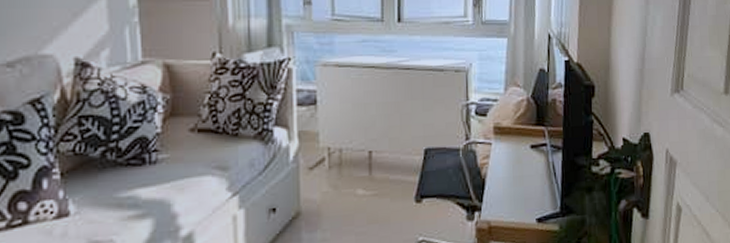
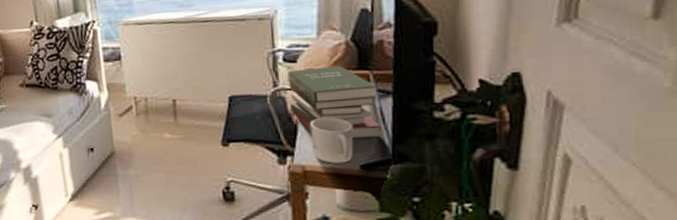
books: none [479,121,553,193] -> present [287,65,382,139]
mug: none [495,171,532,218] -> present [309,117,354,164]

